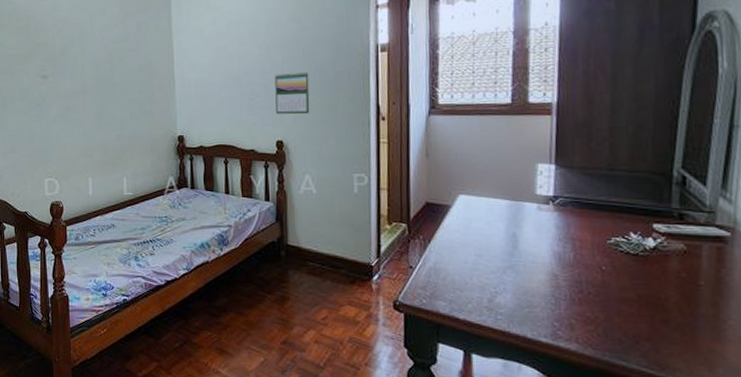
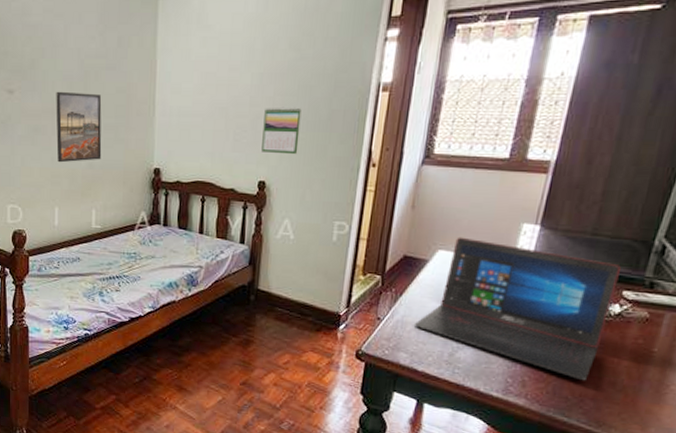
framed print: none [85,73,129,137] -> present [56,91,102,163]
laptop: none [447,181,646,321] -> present [413,237,621,381]

